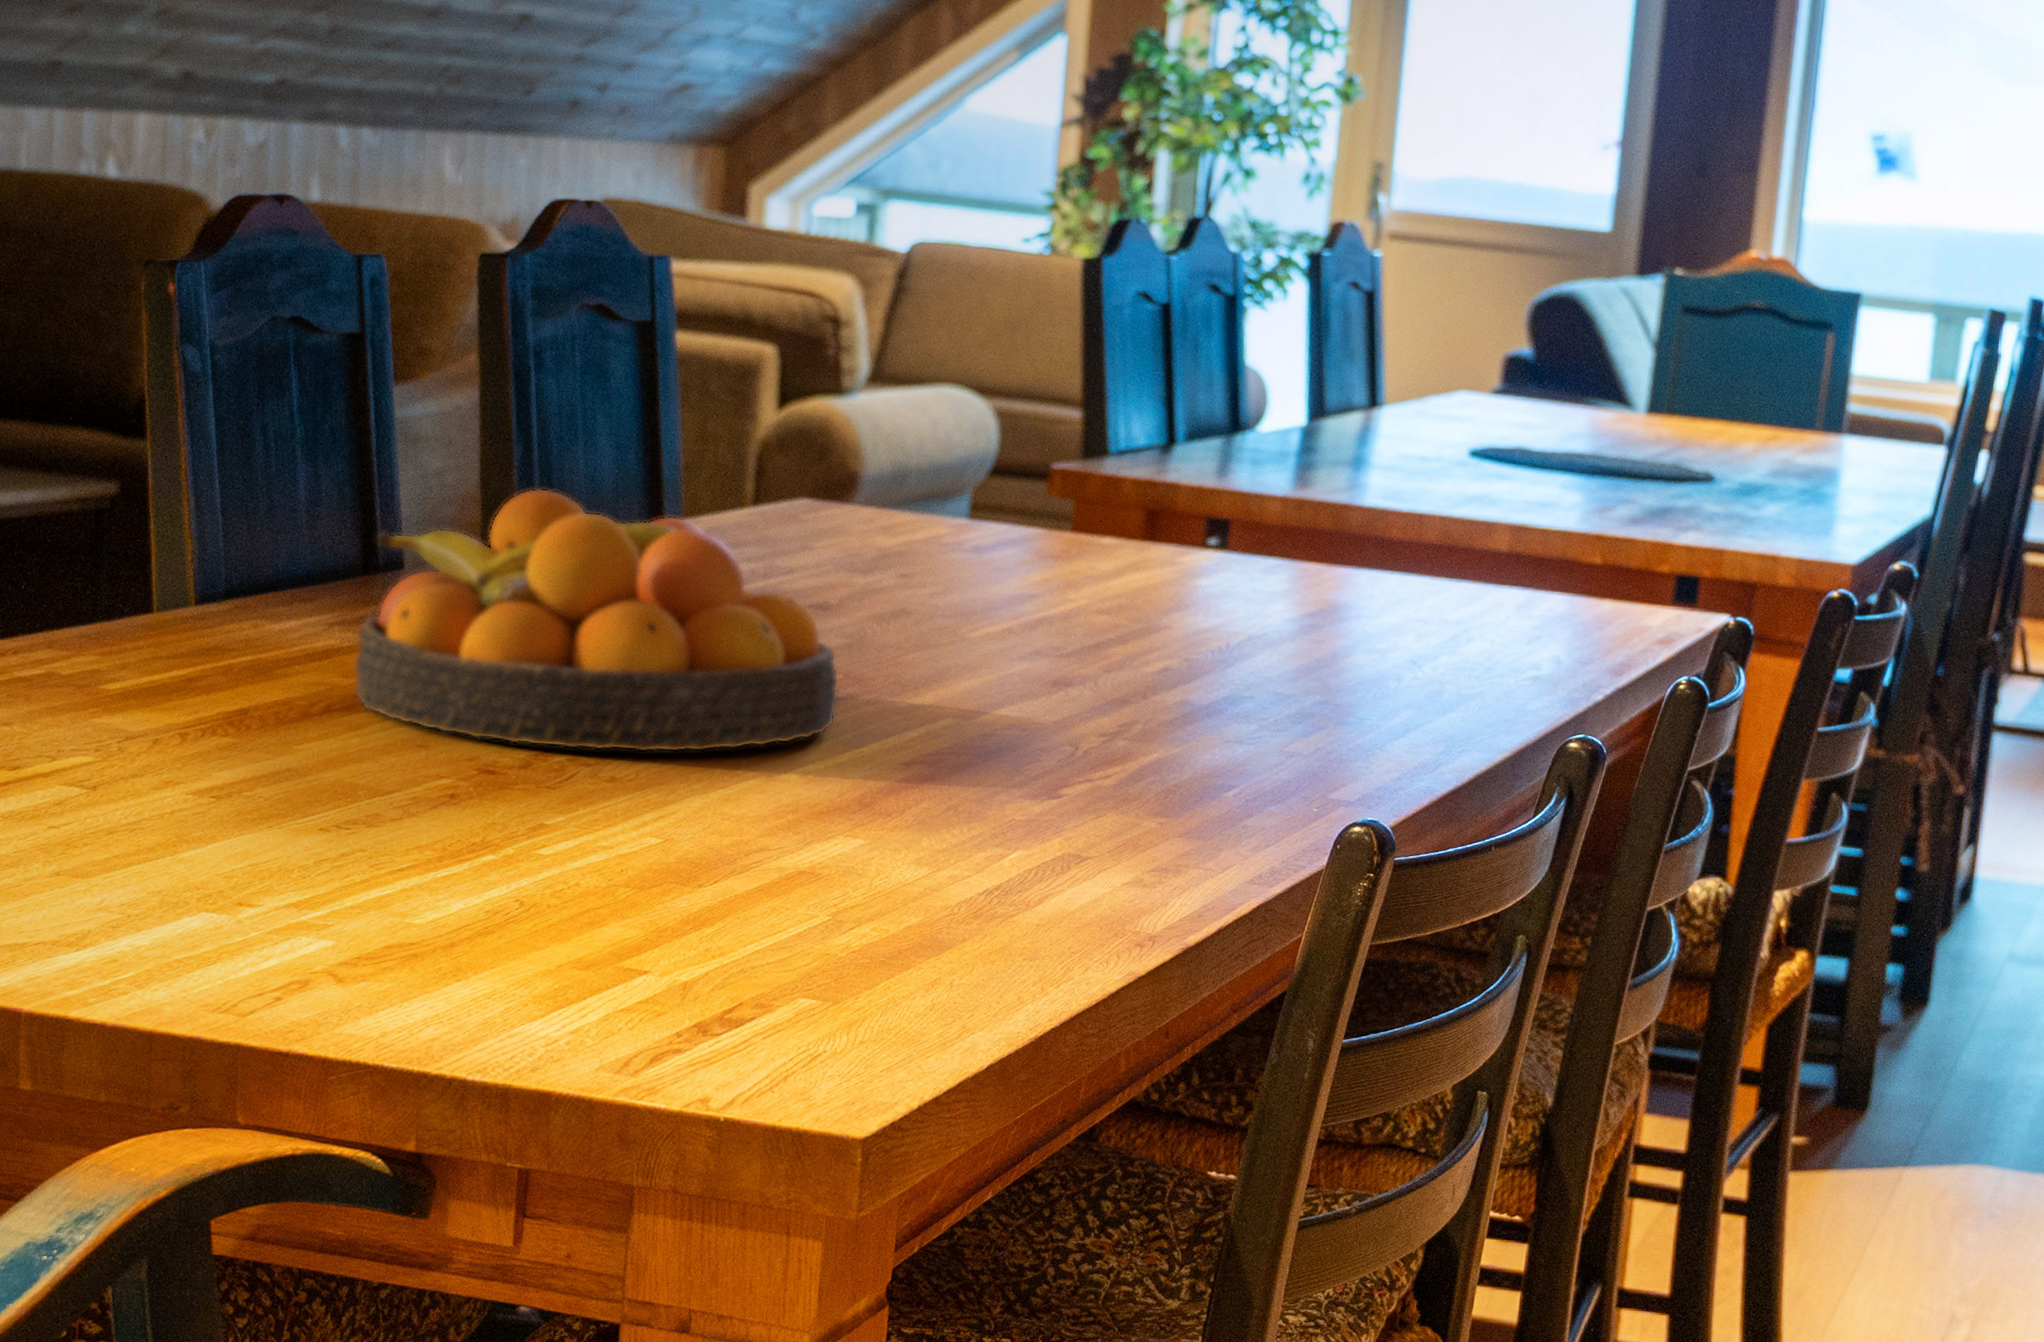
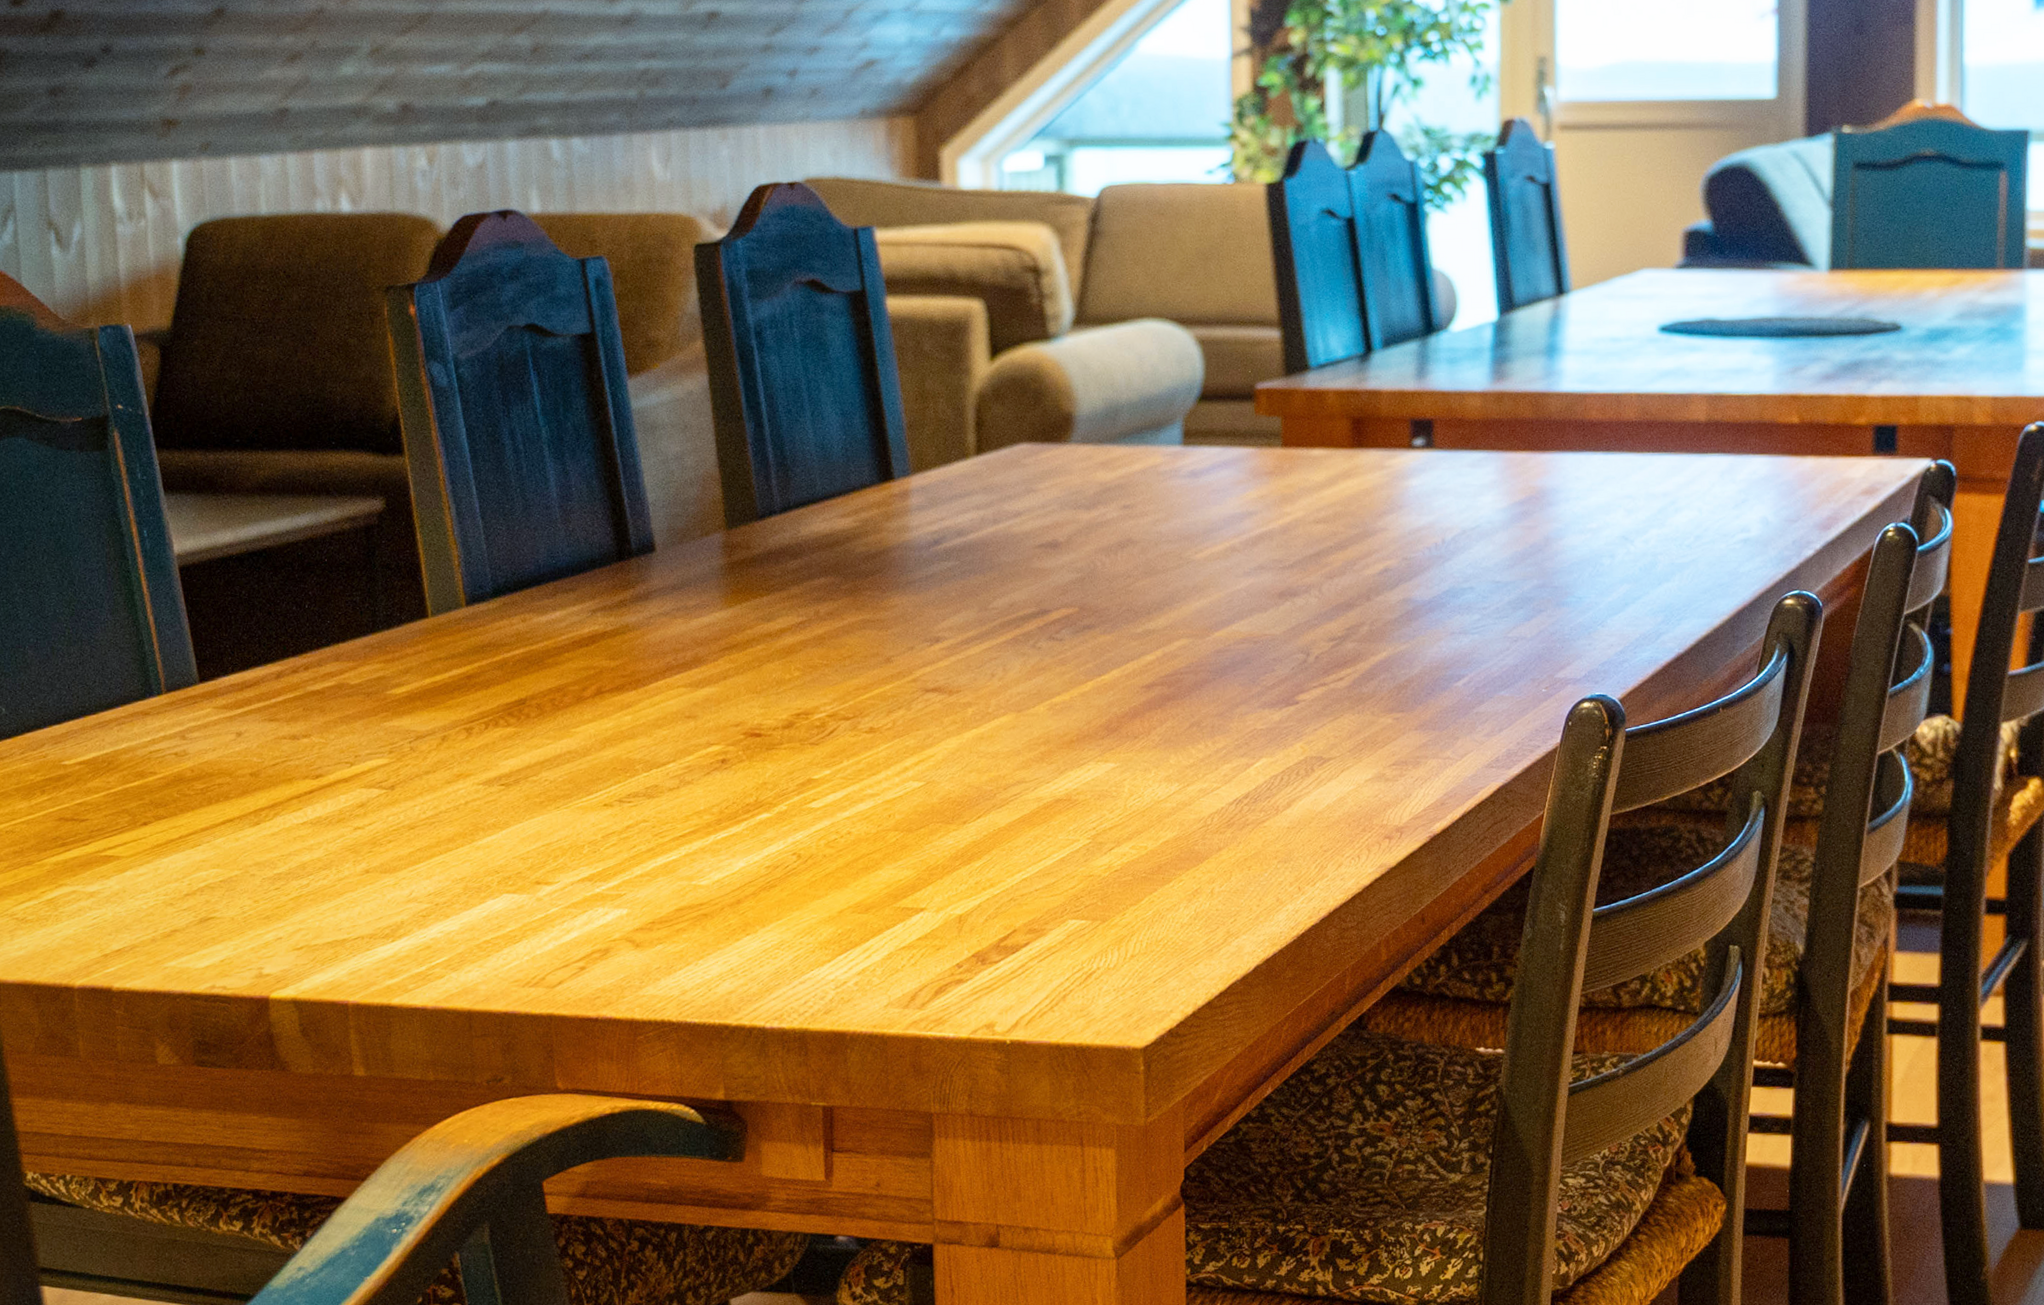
fruit bowl: present [354,488,839,753] -> none [619,460,1076,707]

